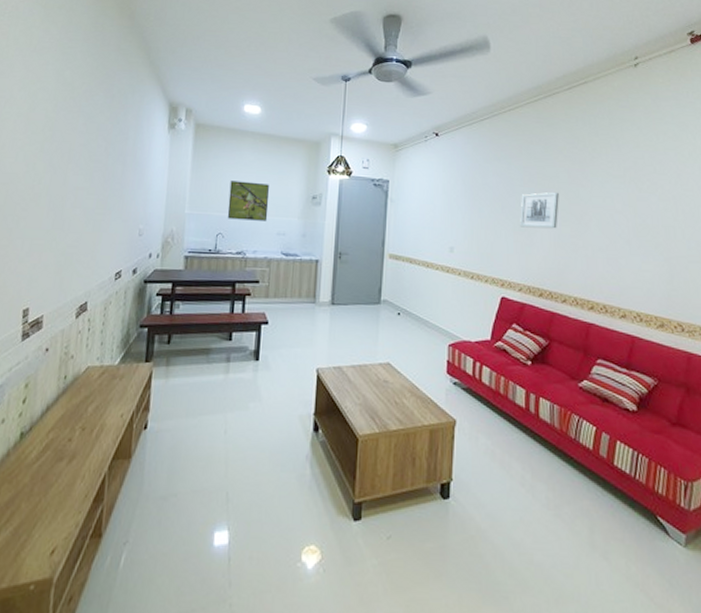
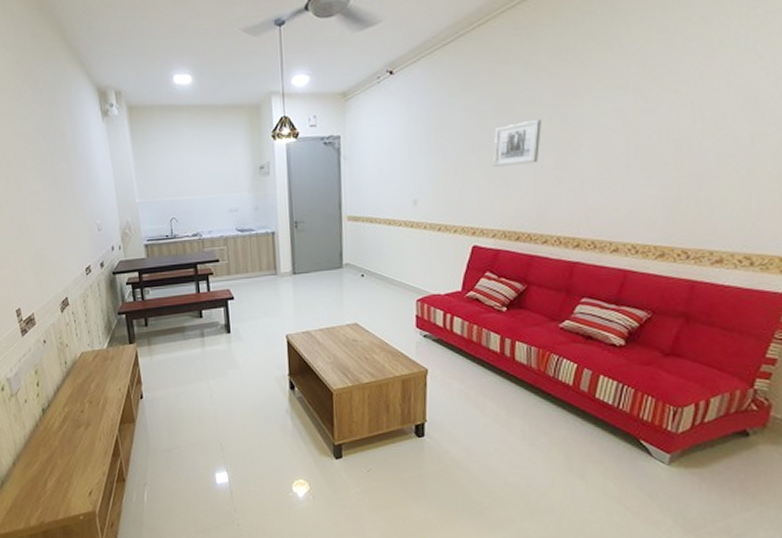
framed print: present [227,181,269,221] -> none [174,160,218,203]

